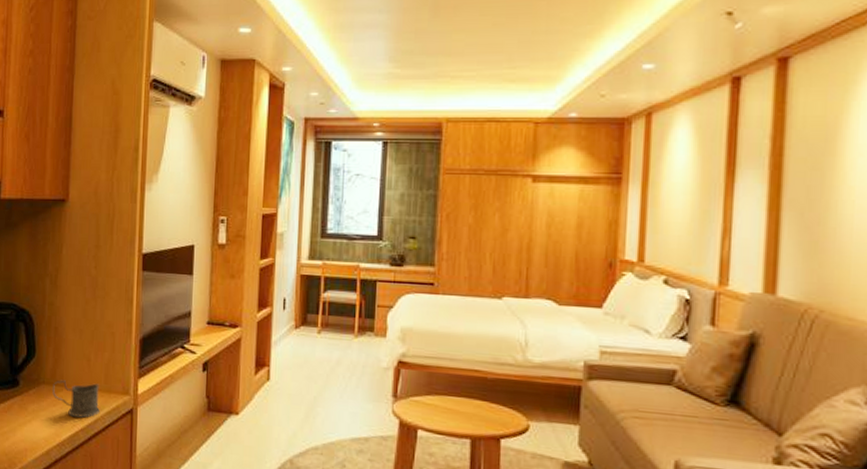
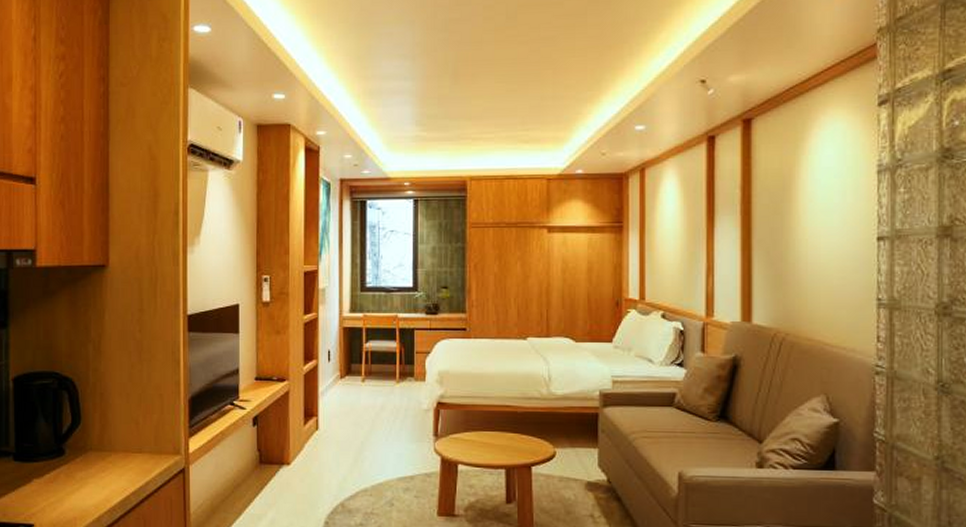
mug: present [52,380,101,418] -> none [101,445,152,481]

